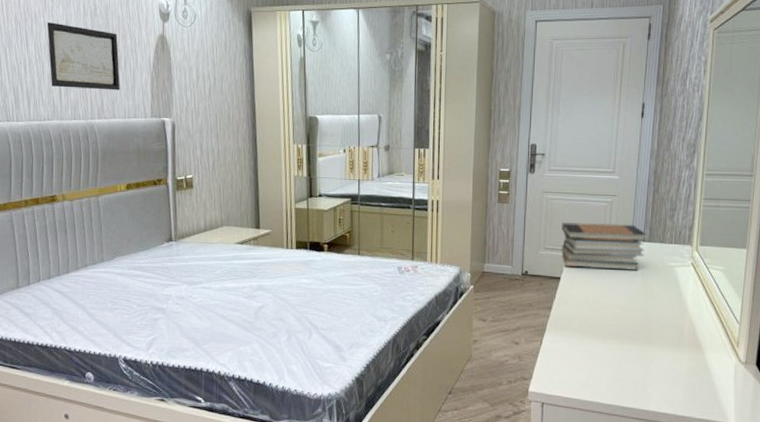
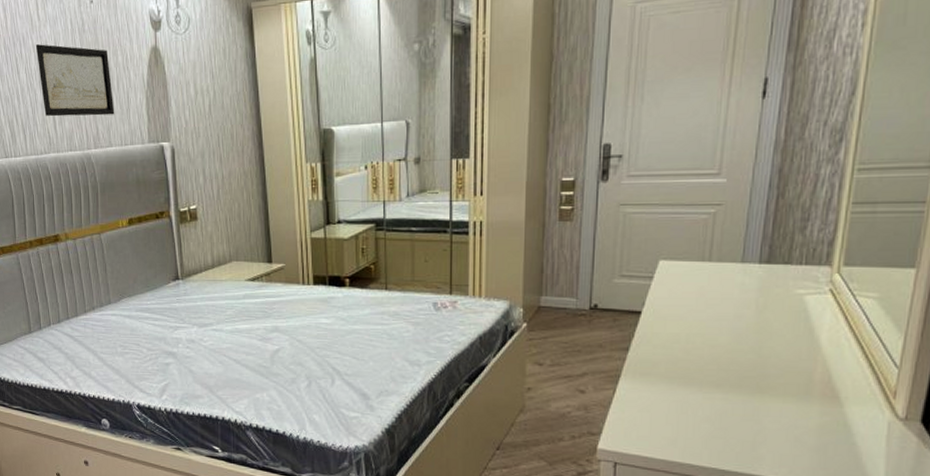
book stack: present [561,222,646,272] -> none [643,242,764,302]

